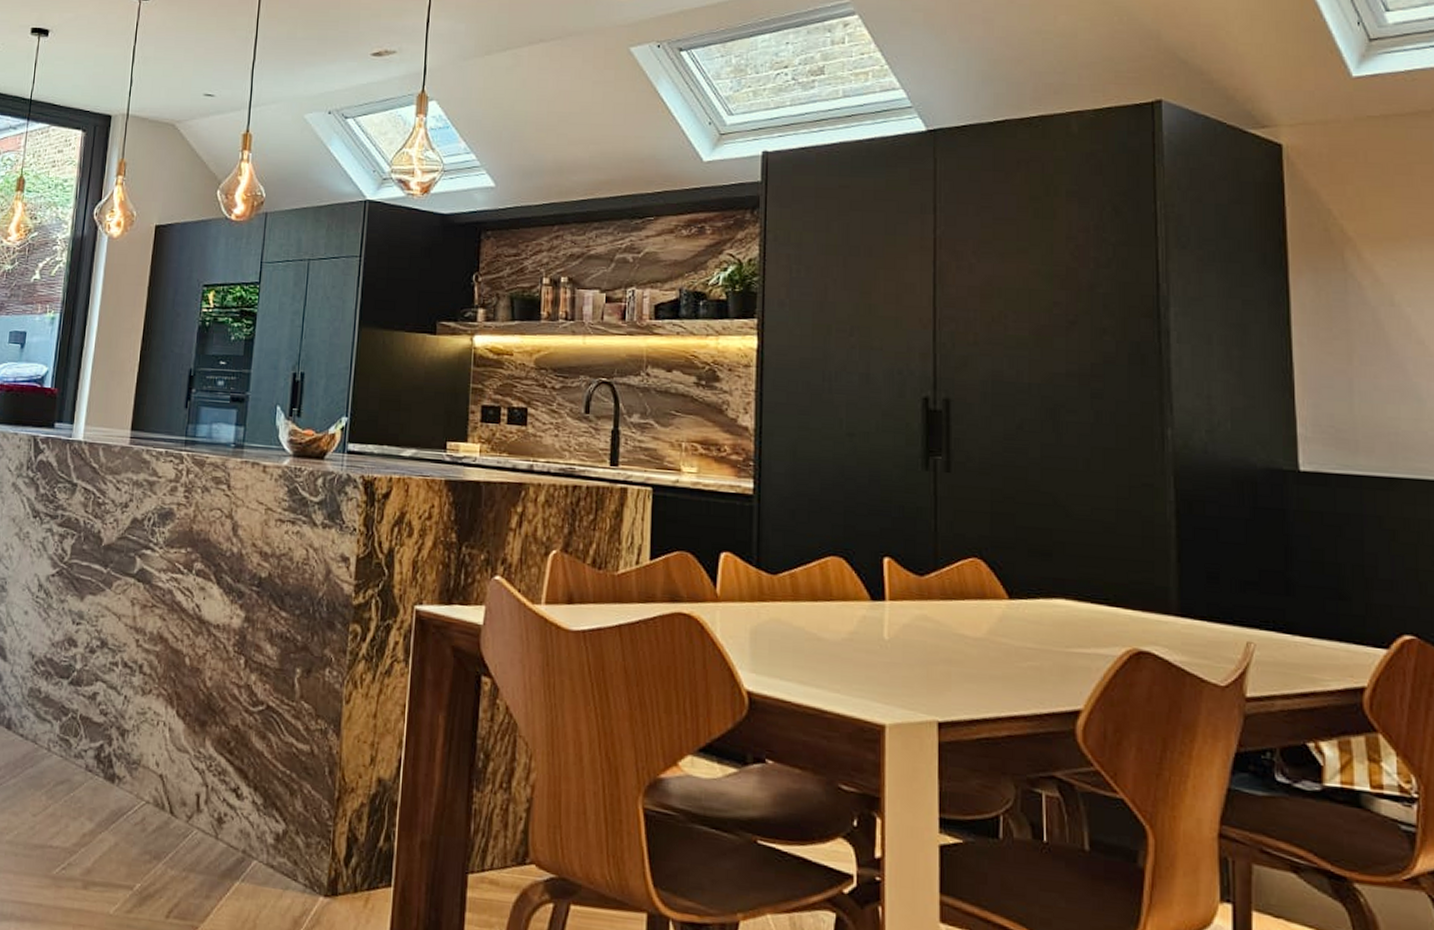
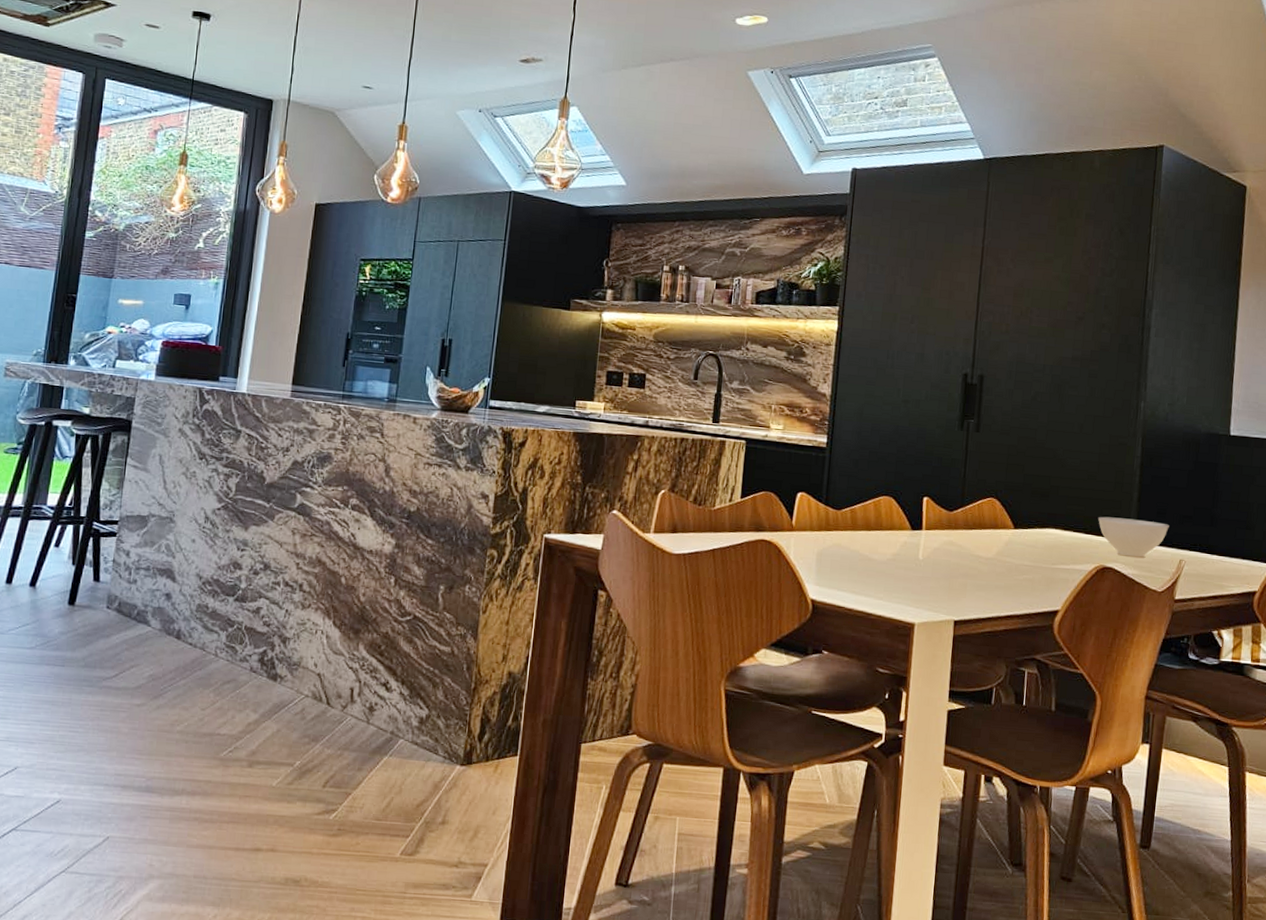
bowl: none [1123,582,1226,640] -> present [1097,516,1169,559]

